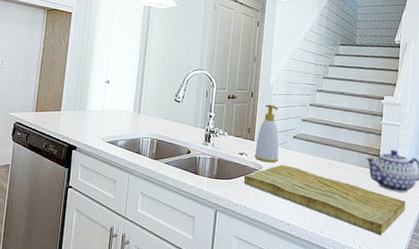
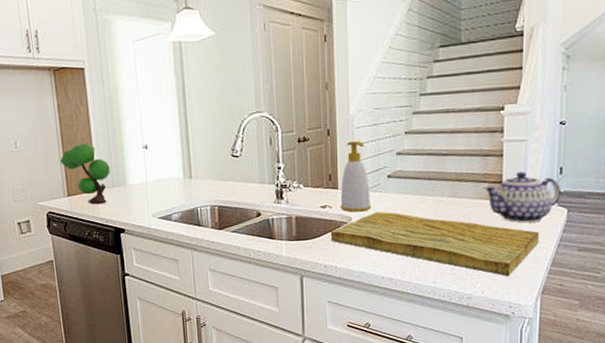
plant: none [36,70,76,123] -> present [60,143,110,205]

